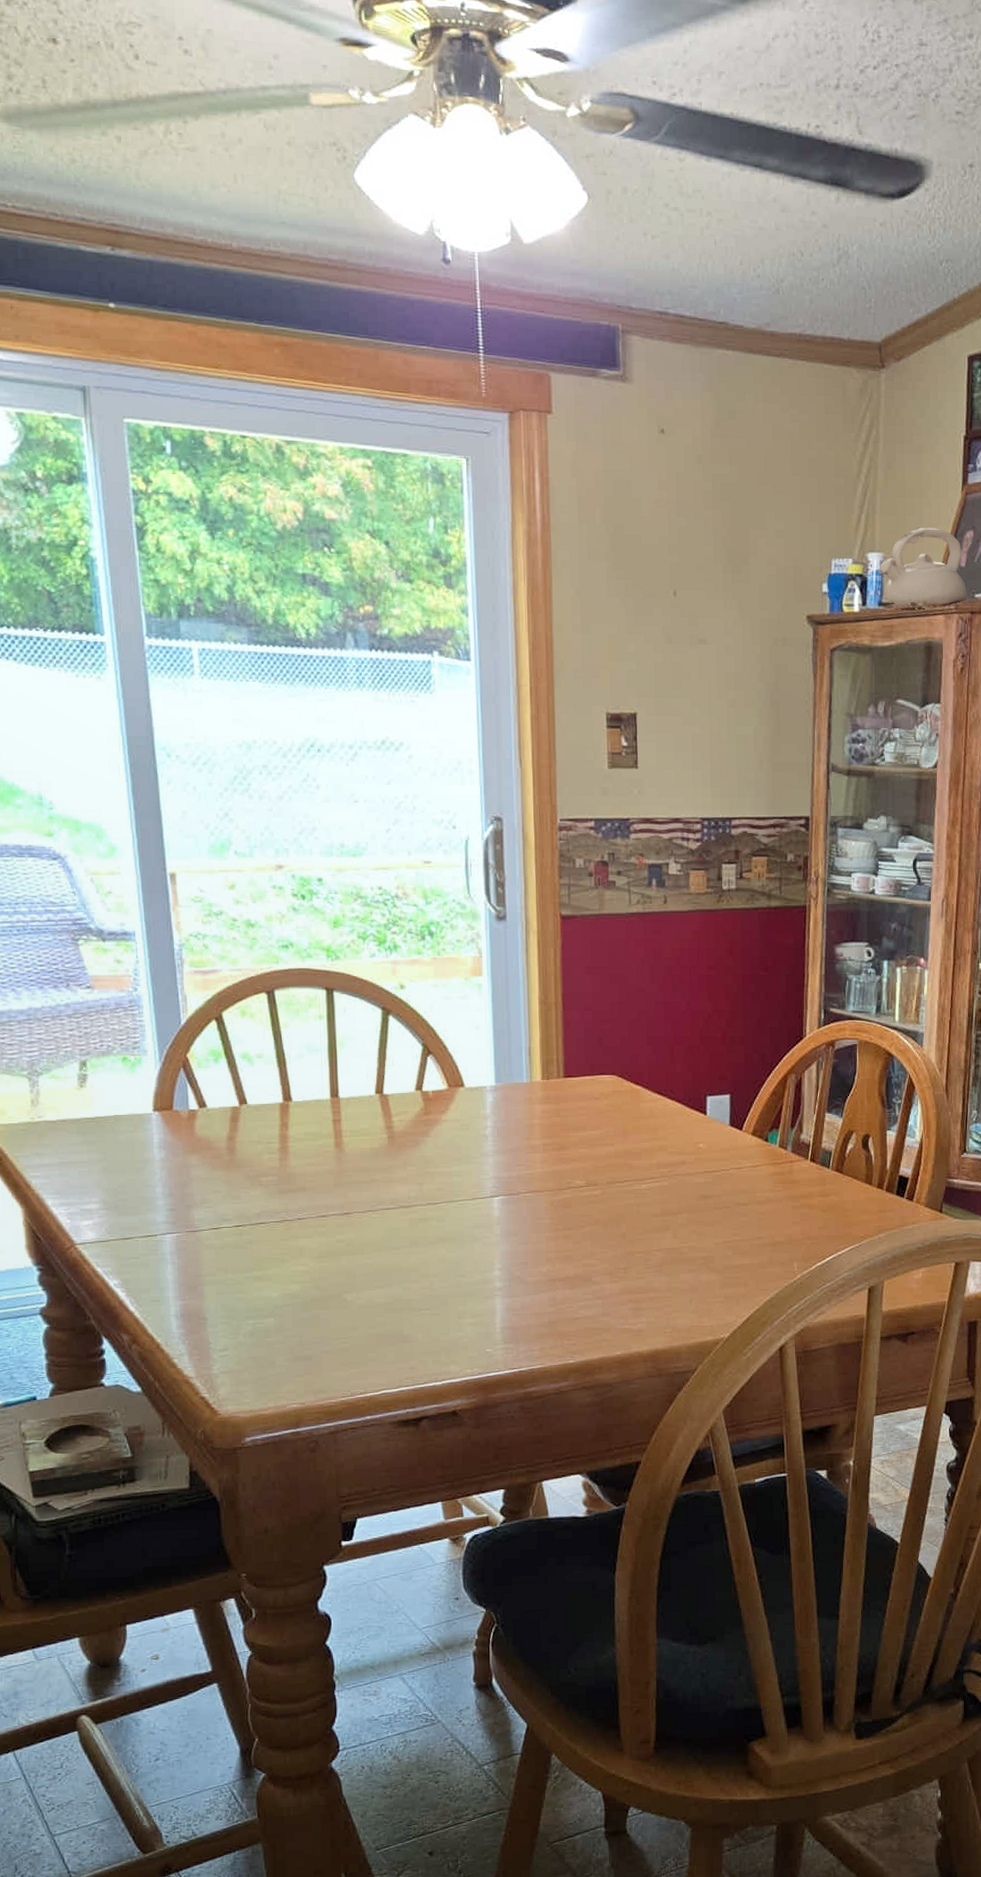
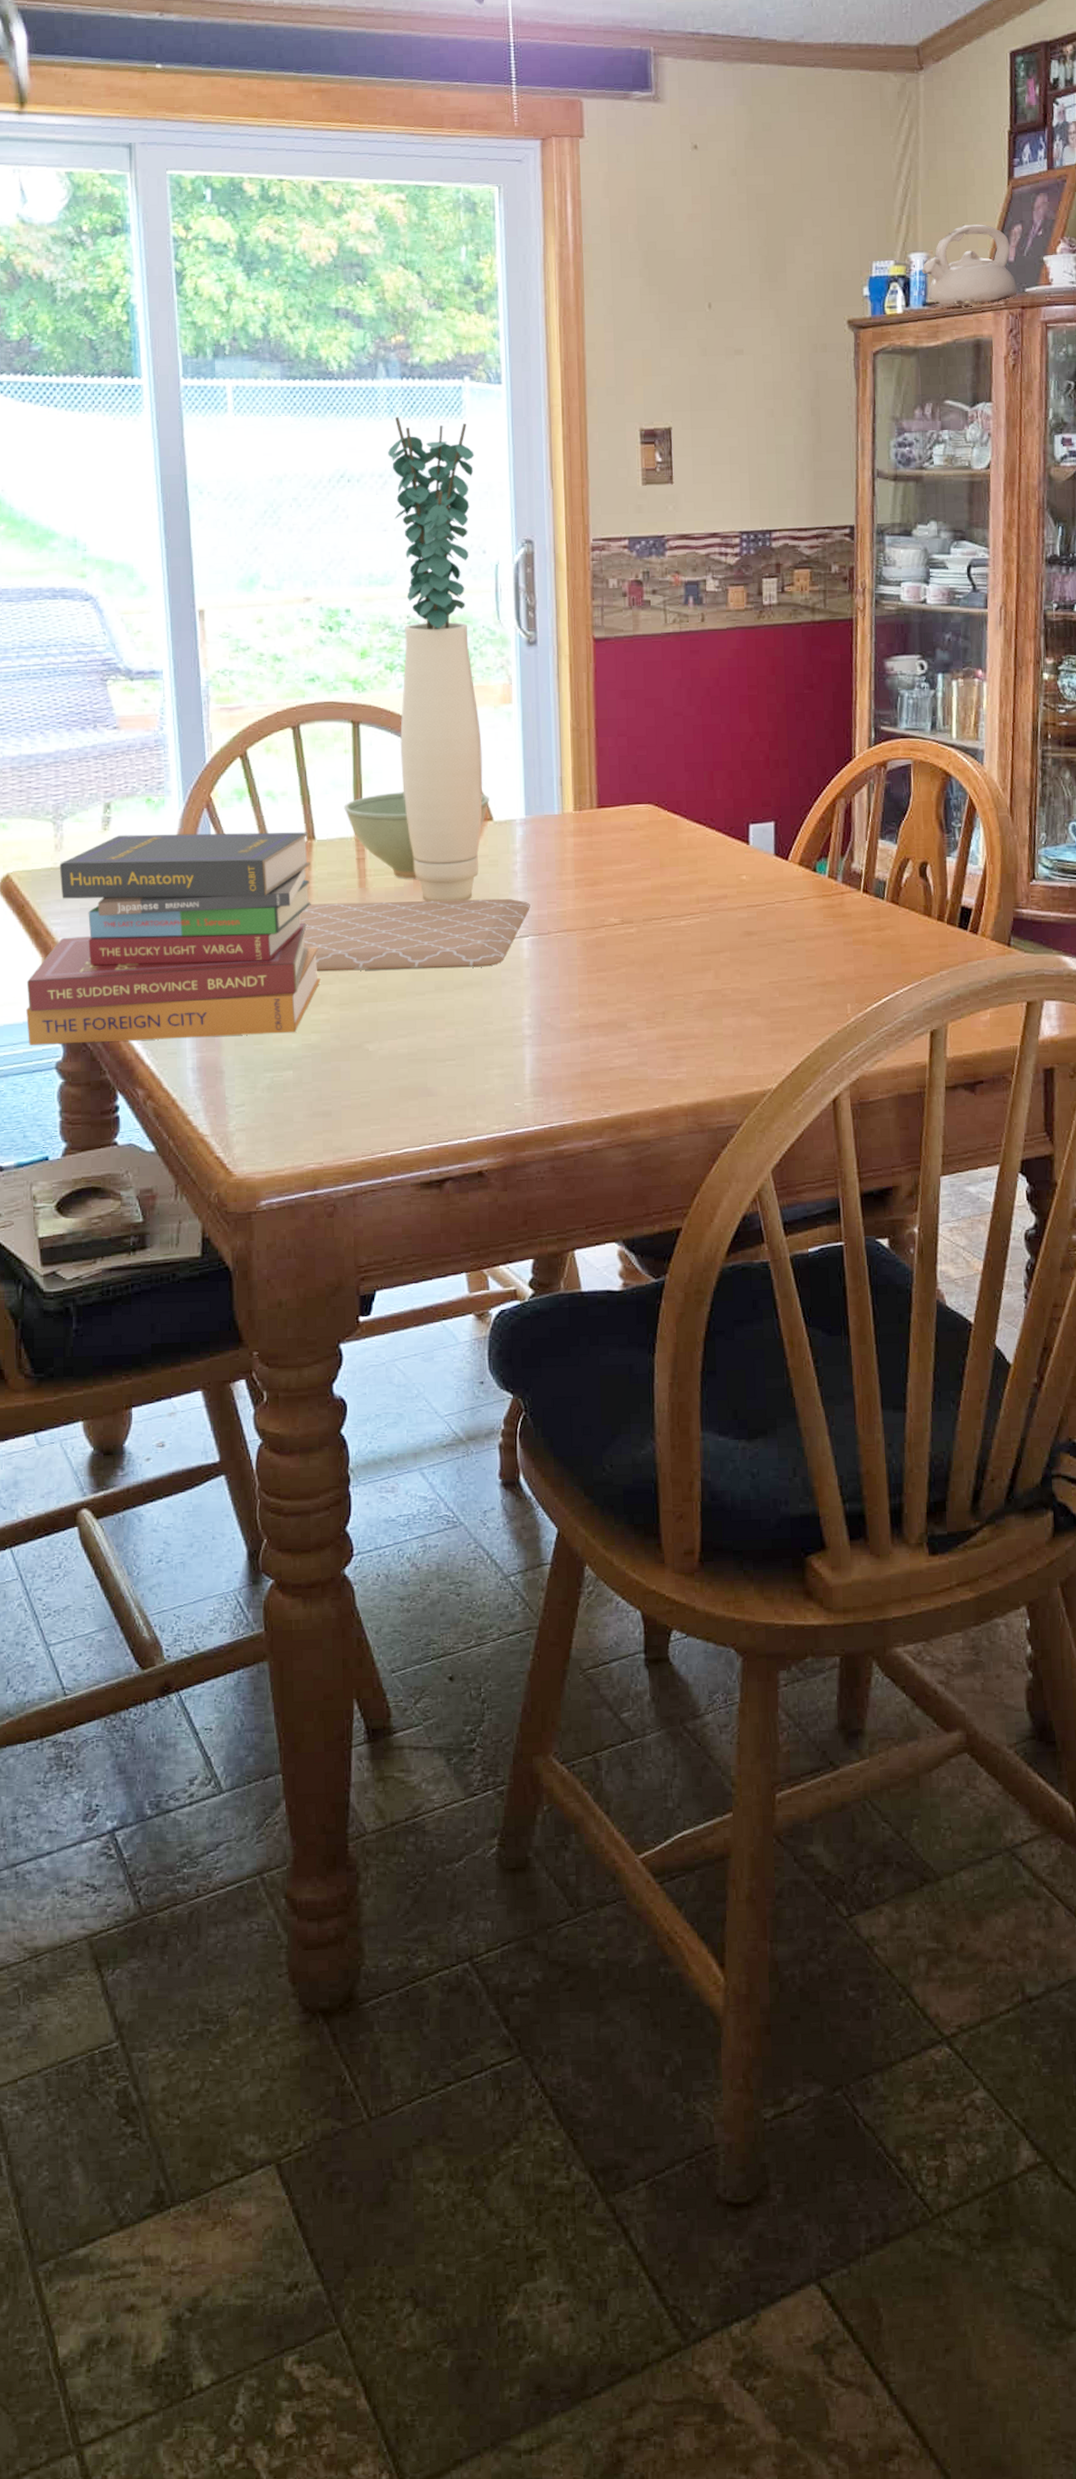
books: none [7,1092,300,1292] -> present [26,832,321,1046]
placemat: none [277,1160,501,1226] -> present [299,898,530,972]
bowl: none [319,1057,461,1140] -> present [344,792,489,879]
vase: none [358,688,455,1163] -> present [388,417,483,902]

